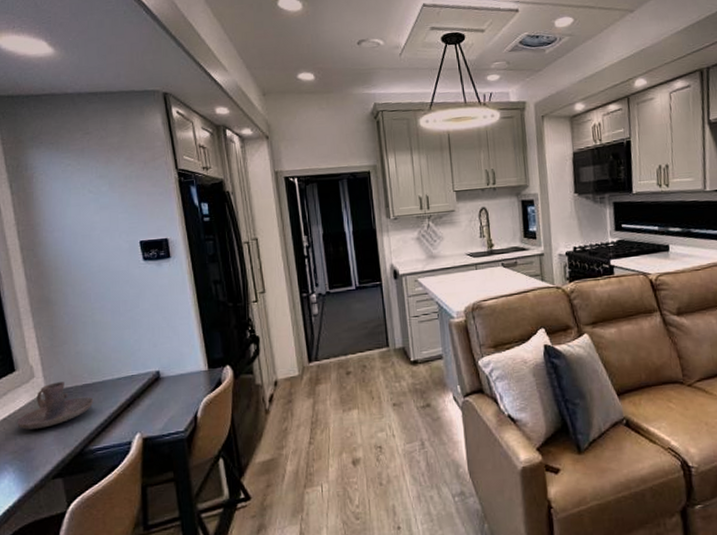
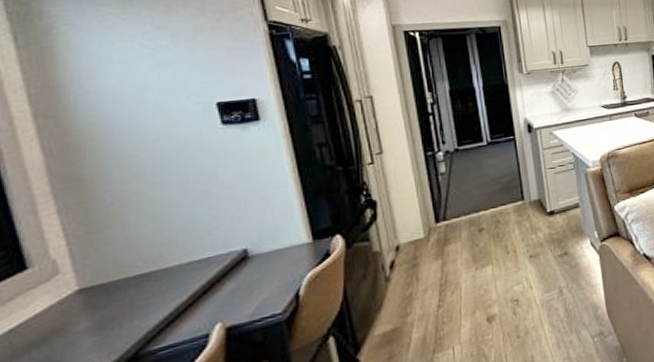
candle holder: present [16,382,94,430] -> none [30,274,153,340]

